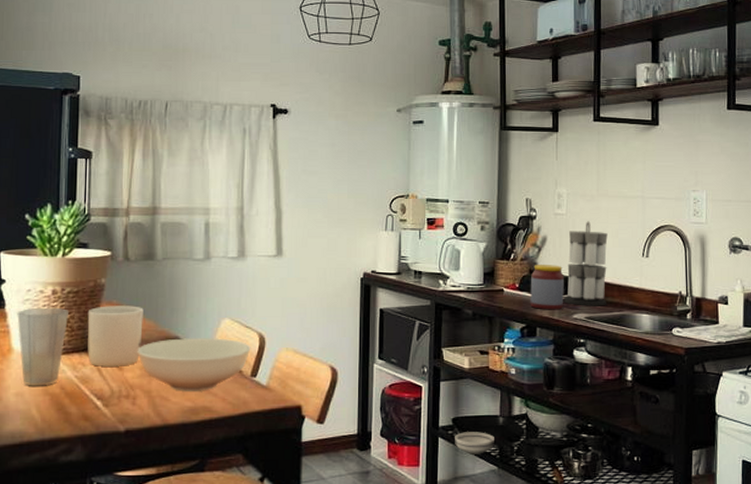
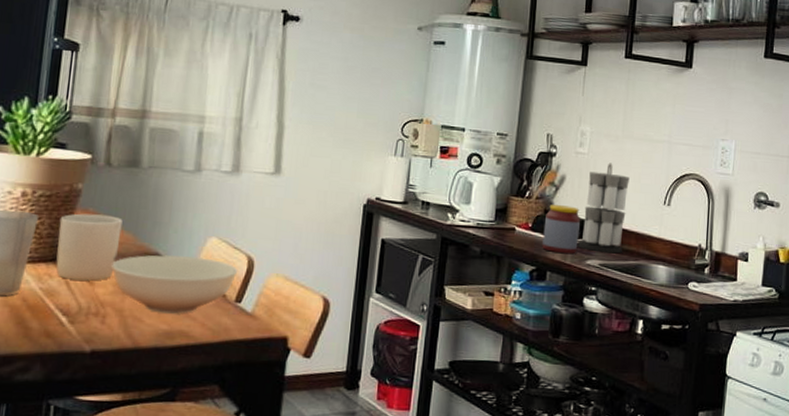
bowl: present [455,432,494,455] -> none [450,377,492,402]

